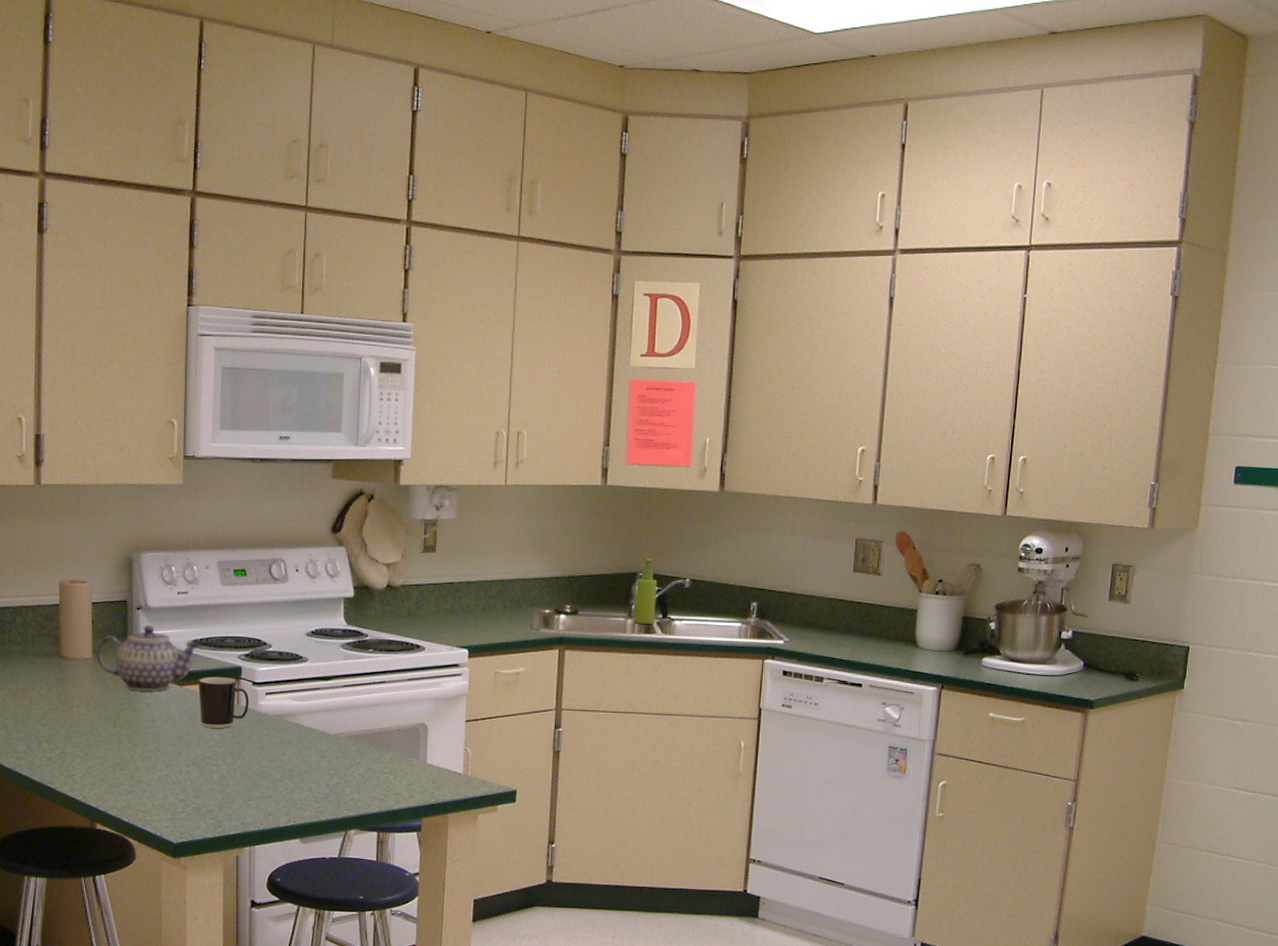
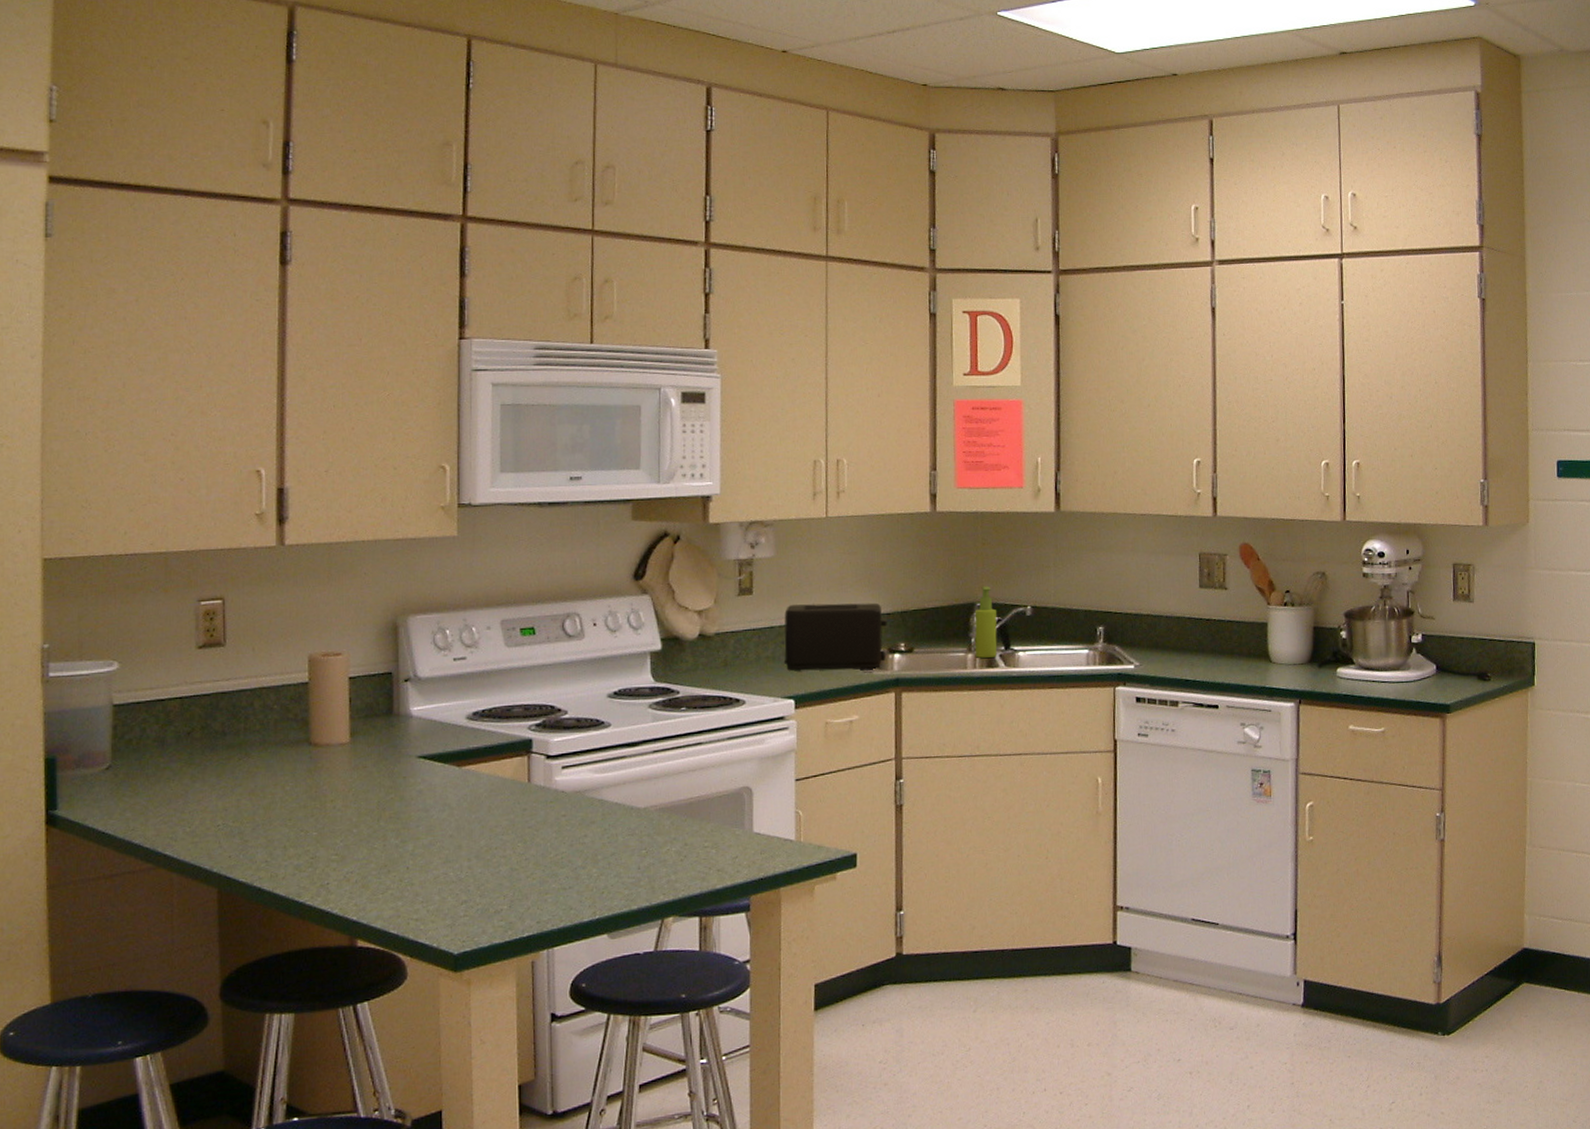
teapot: present [95,625,201,692] -> none [353,698,483,777]
mug: present [198,676,249,728] -> none [481,751,543,813]
toaster: none [460,564,555,628] -> present [783,602,887,672]

